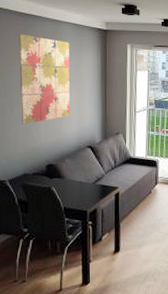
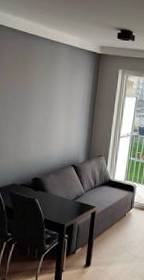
wall art: present [19,34,70,125] -> none [15,52,64,139]

